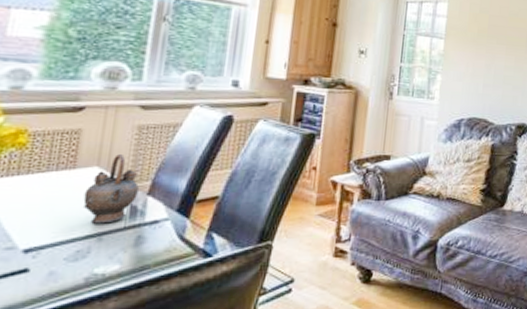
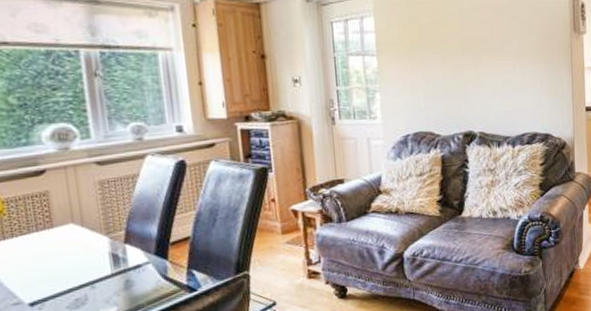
teapot: present [82,154,139,224] -> none [67,210,116,275]

